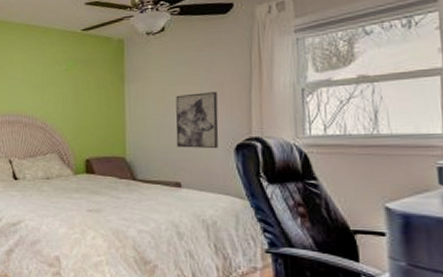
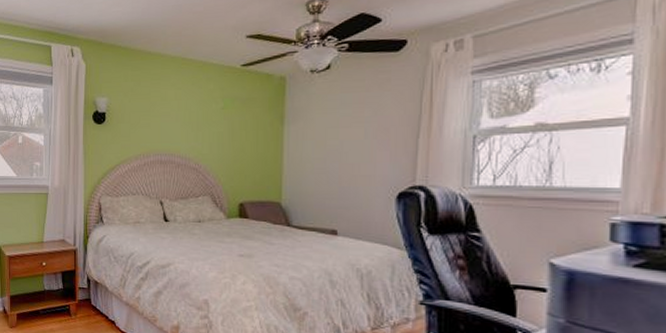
wall art: present [176,92,219,149] -> none [335,136,382,197]

